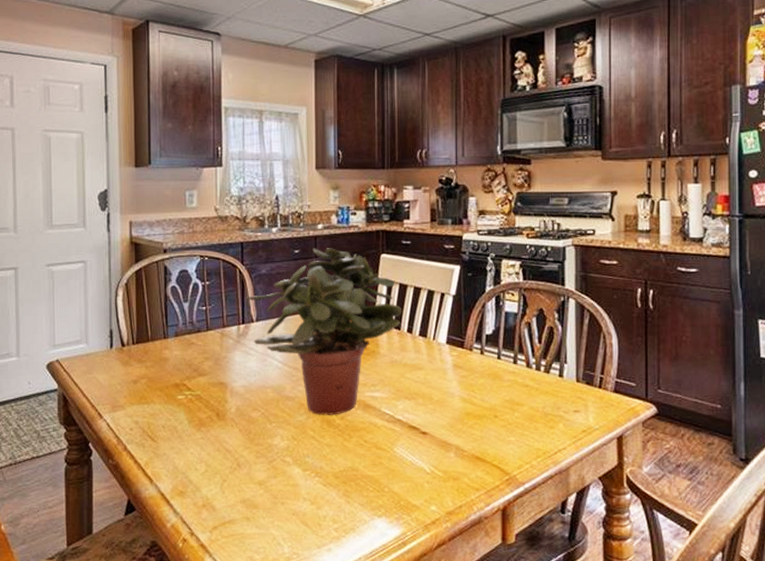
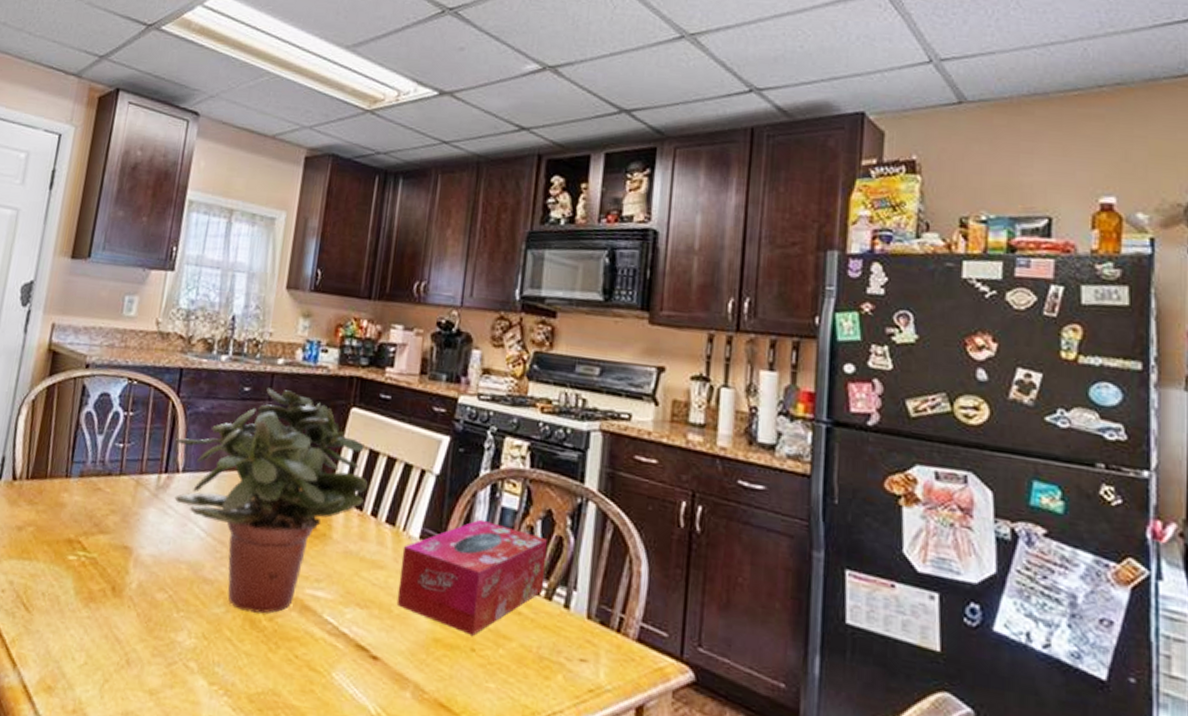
tissue box: none [435,323,543,406] -> present [396,519,548,636]

